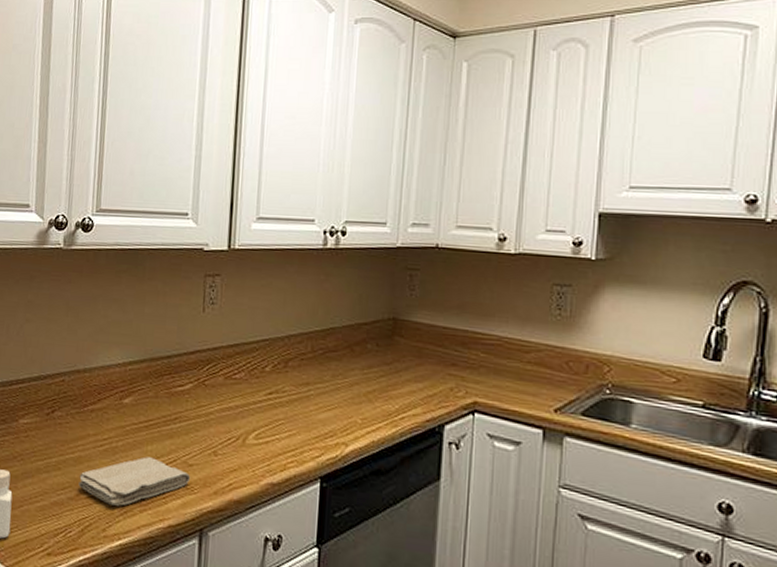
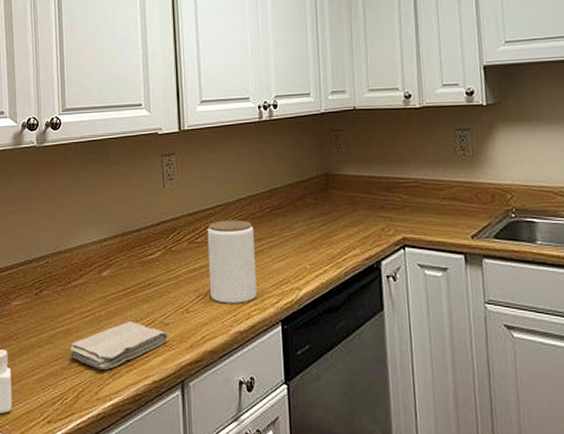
jar: none [243,357,301,453] -> present [207,220,257,303]

